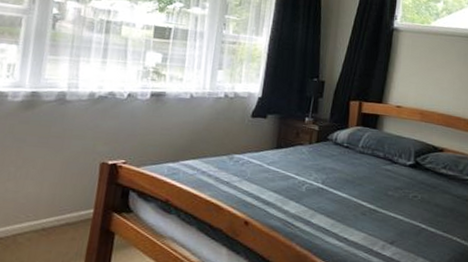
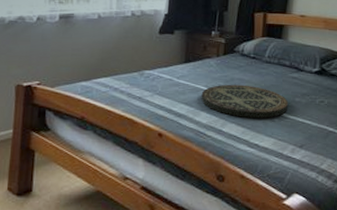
tray: none [291,173,381,211] -> present [201,84,289,118]

